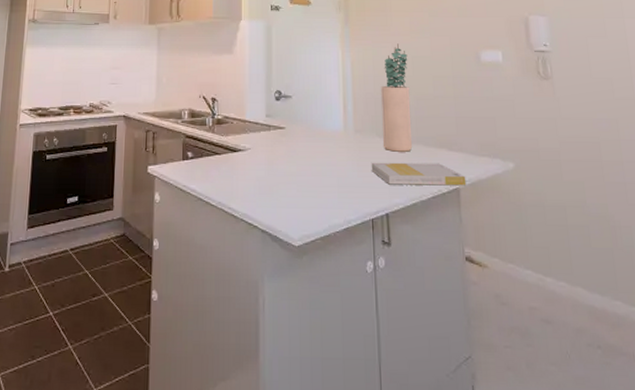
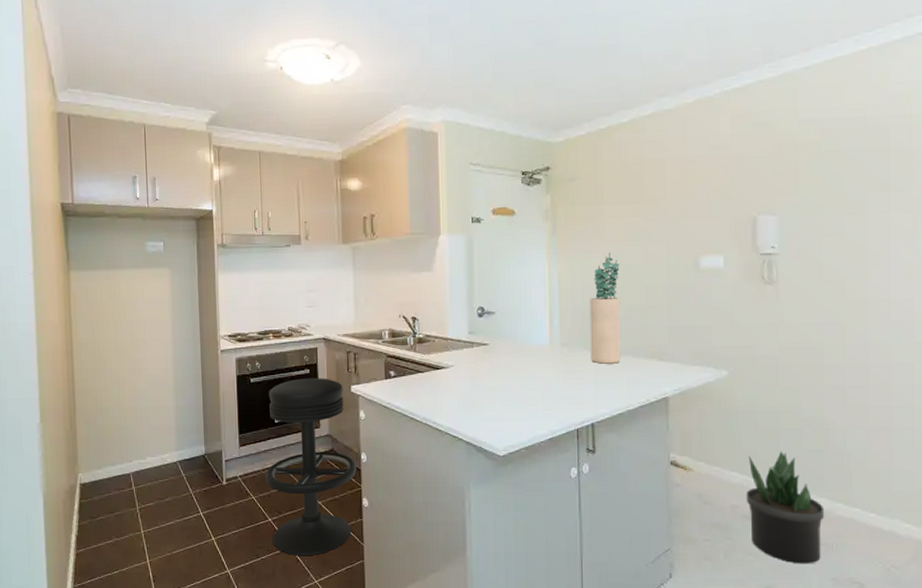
bar stool: none [50,156,148,359] -> present [265,378,357,556]
book: present [371,162,467,186] -> none [577,373,676,396]
planter: none [541,248,624,377] -> present [746,451,825,564]

